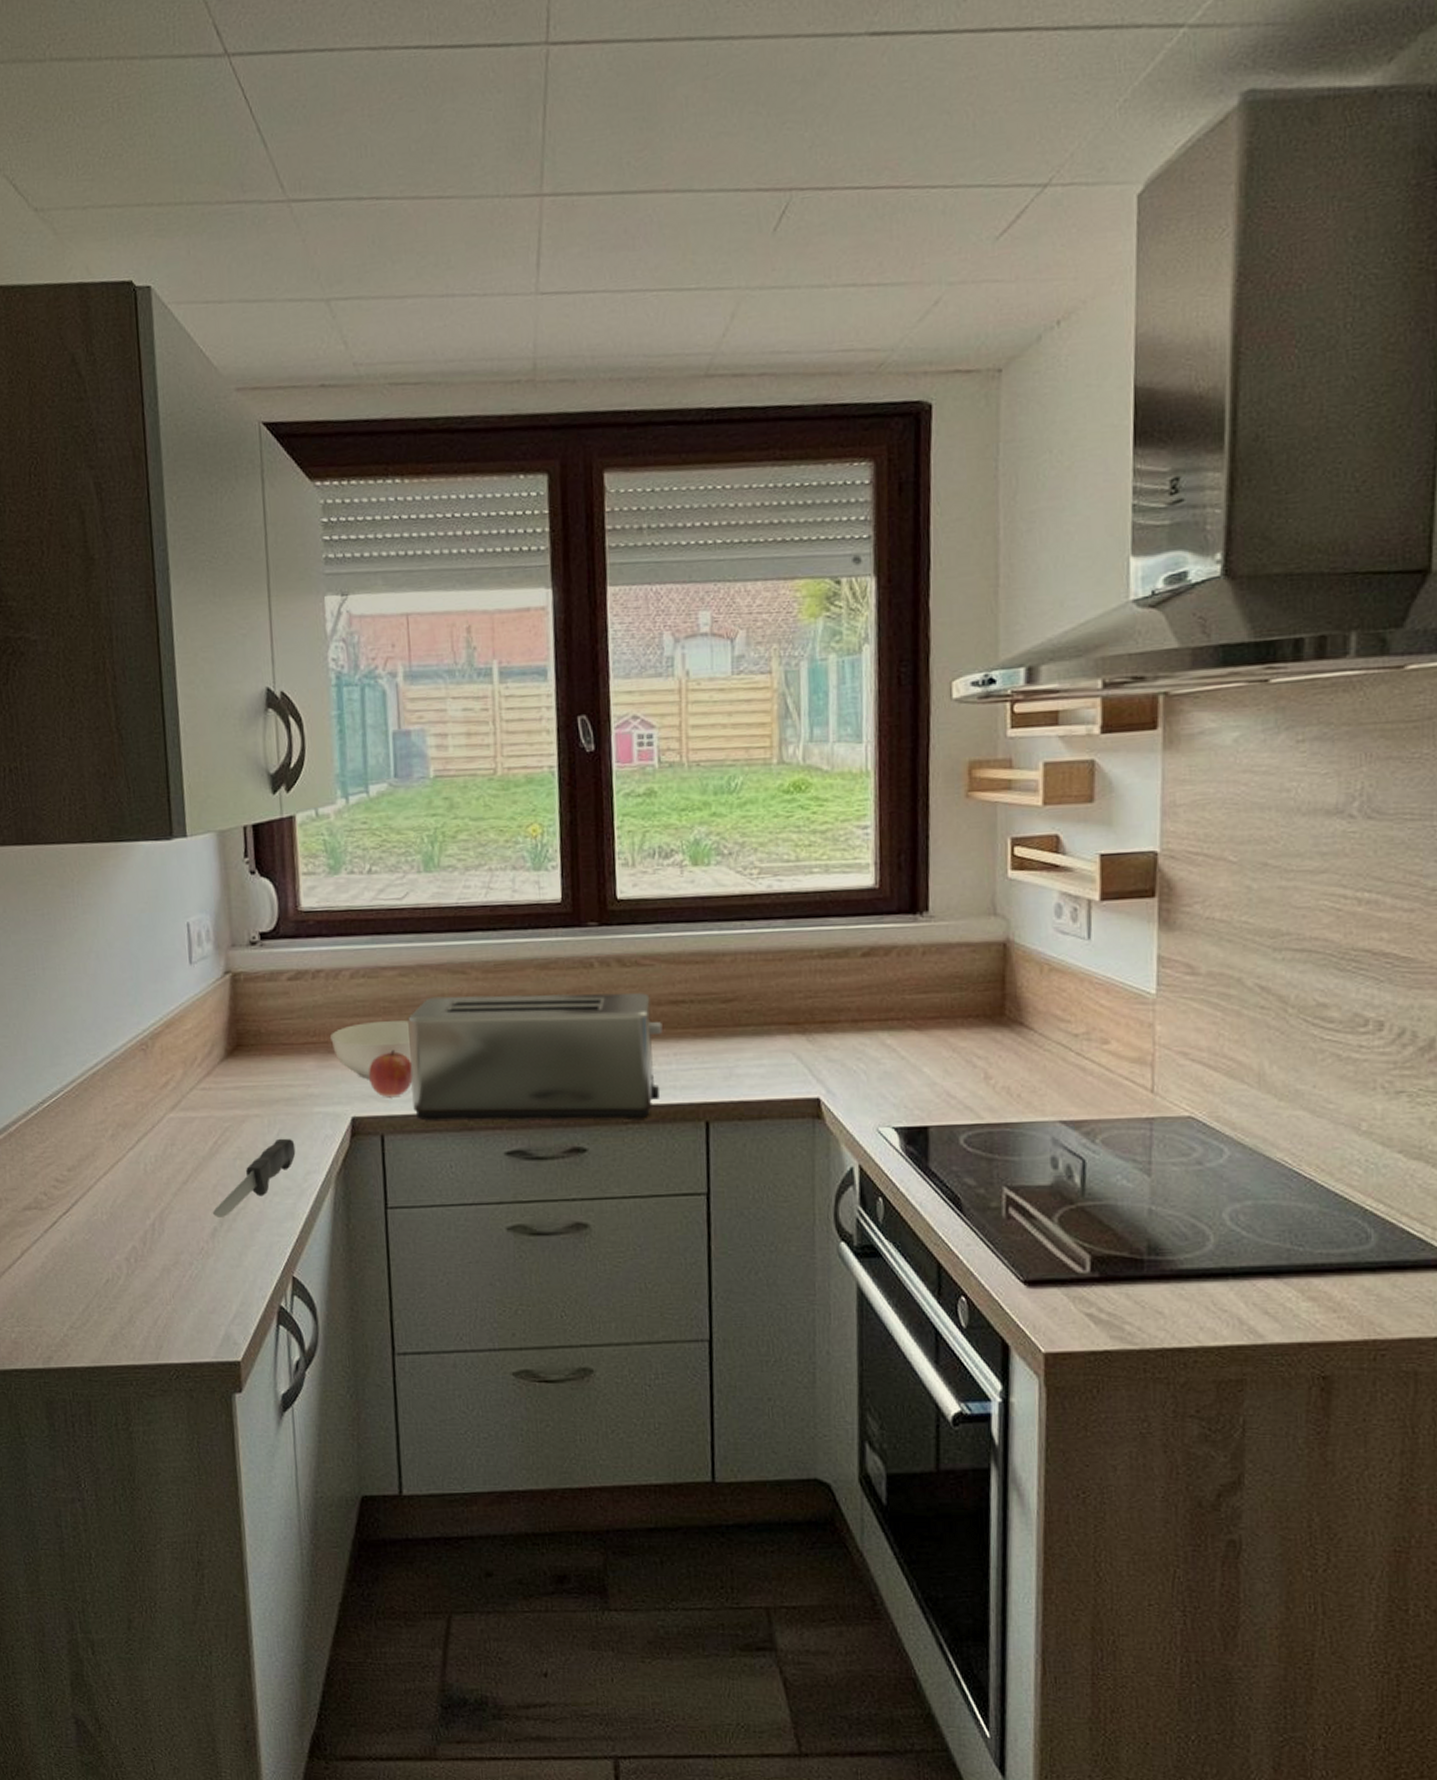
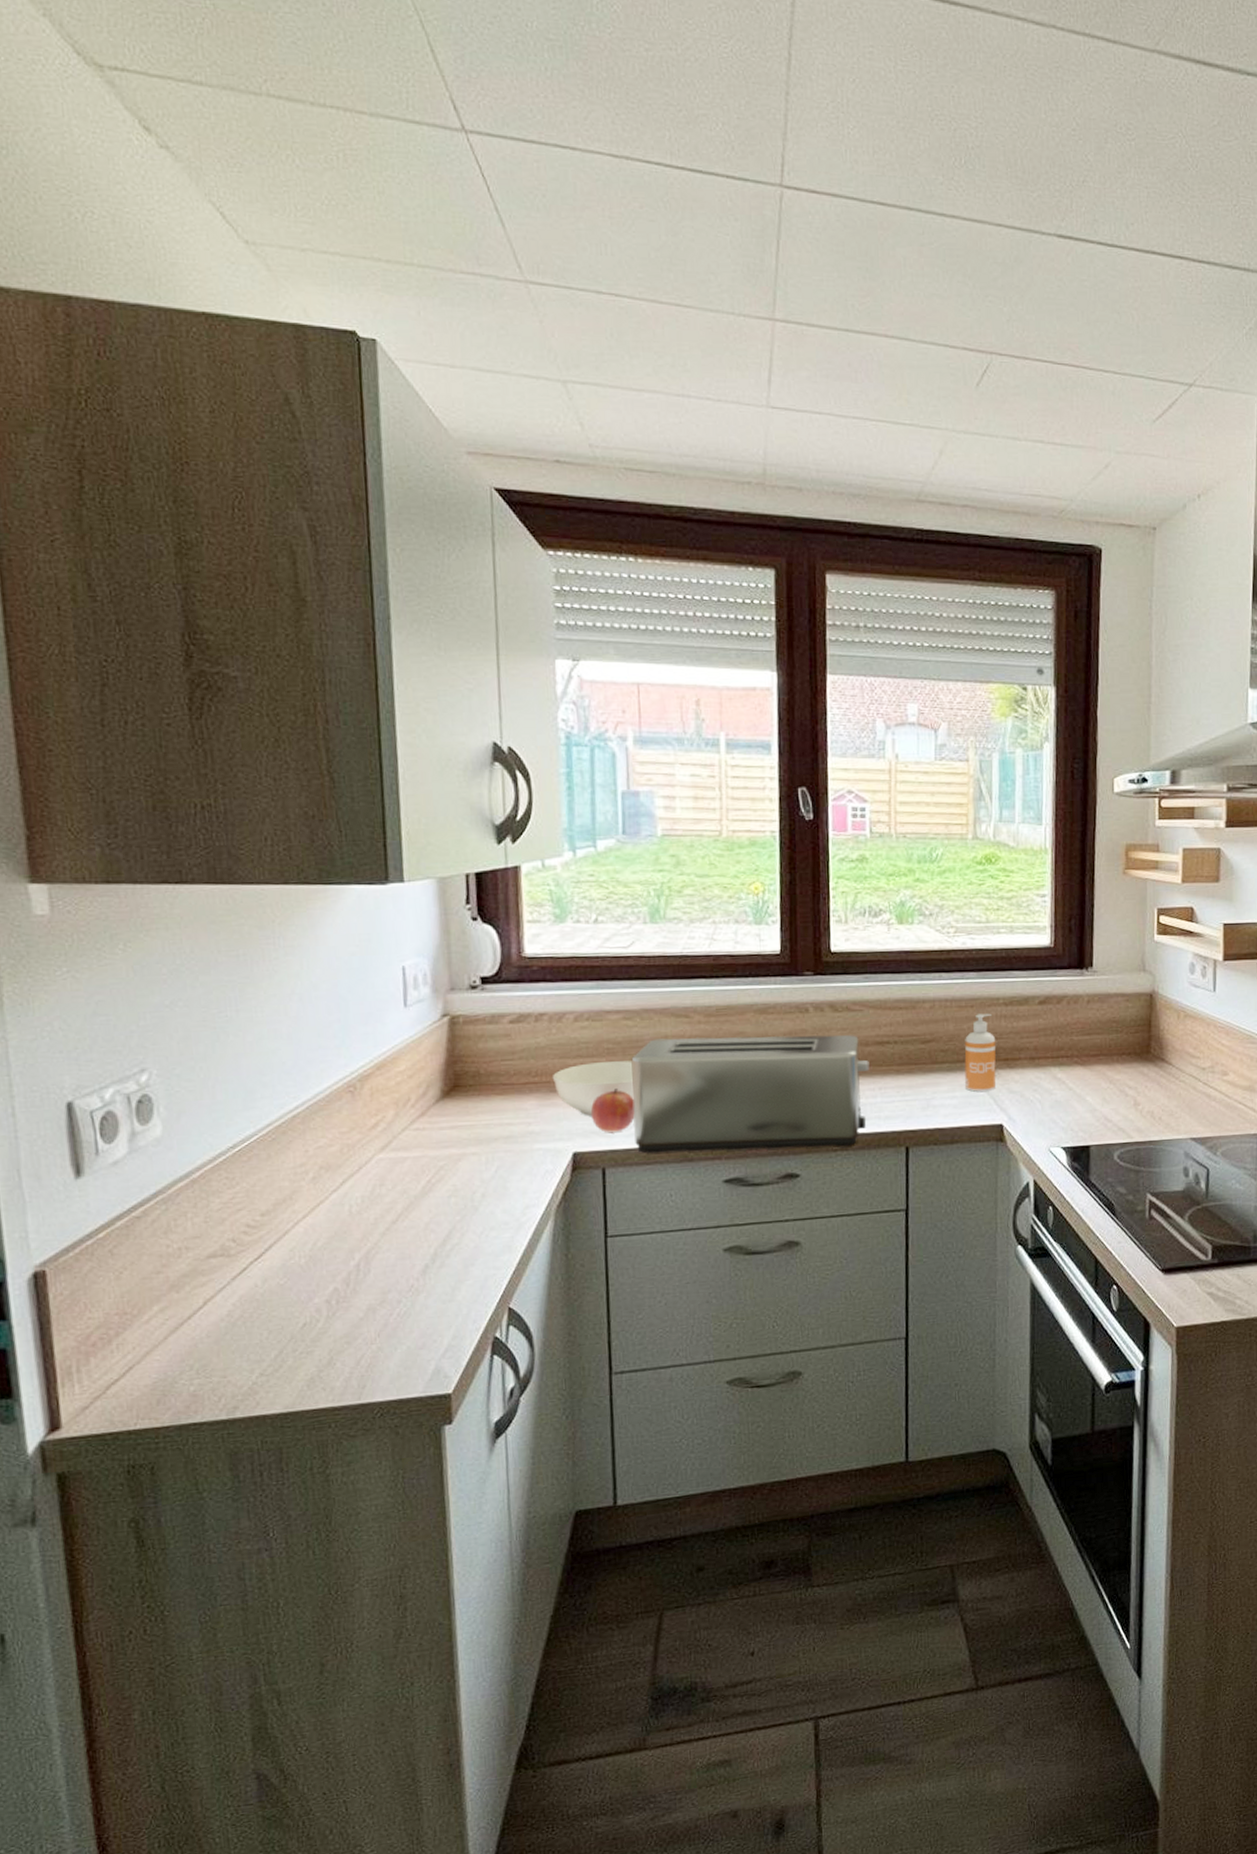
kitchen knife: present [212,1138,296,1217] -> none [423,1174,515,1255]
soap dispenser: none [772,968,811,1061] -> present [964,1013,997,1093]

